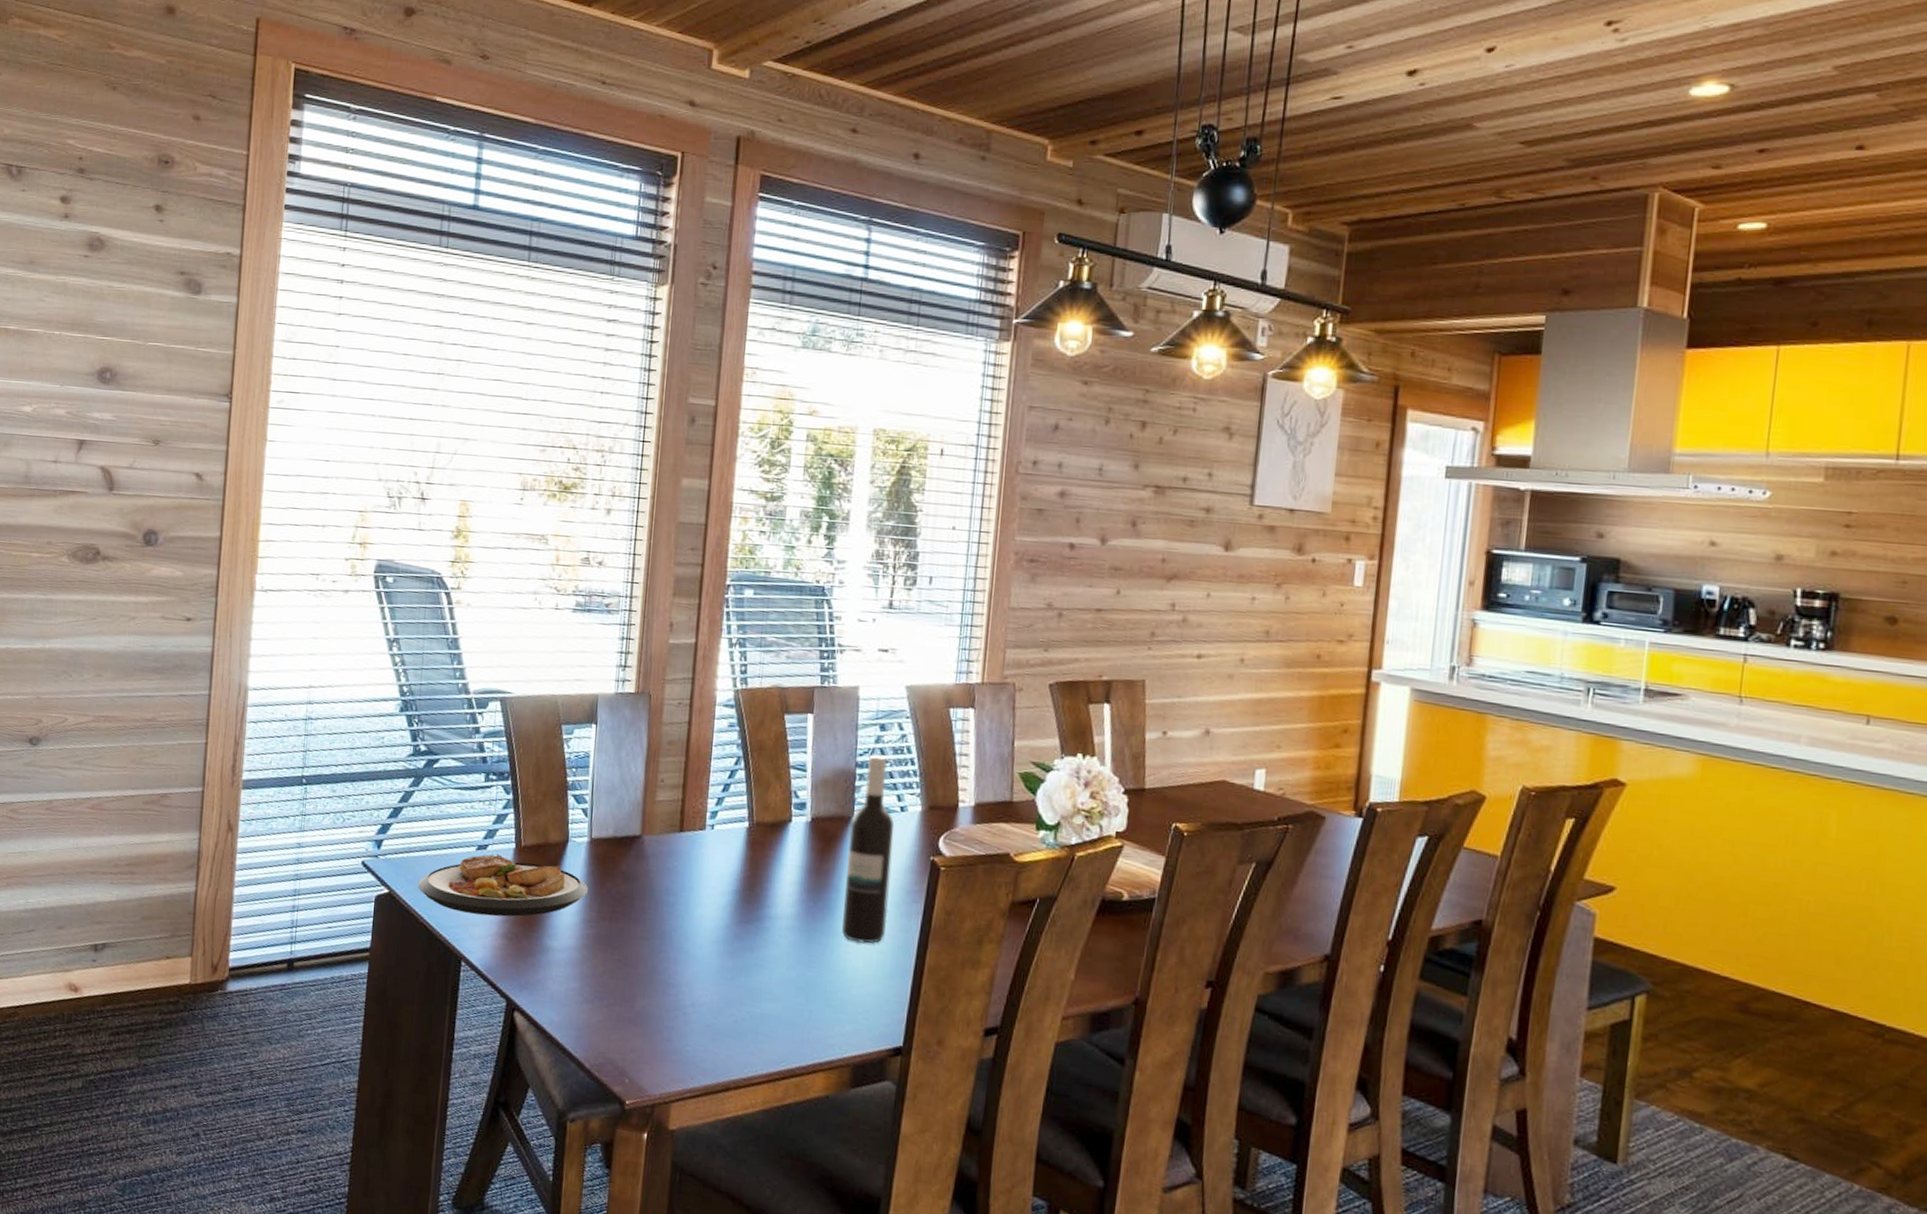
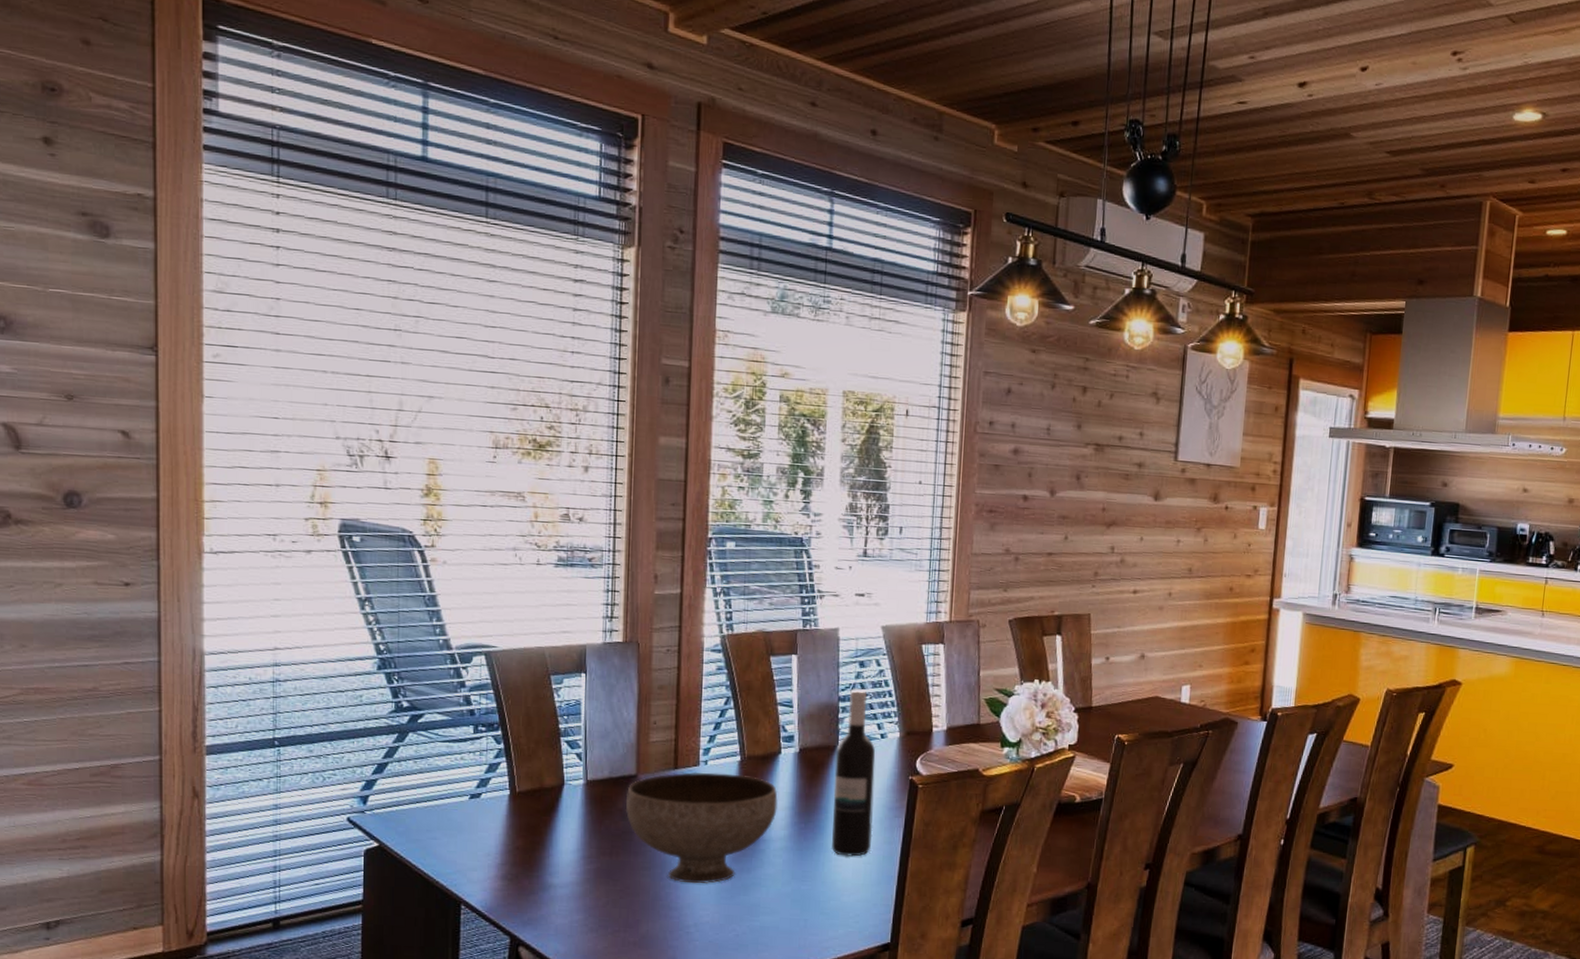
plate: present [418,854,589,917] -> none [409,801,587,860]
bowl: none [627,836,786,961] -> present [625,771,778,884]

